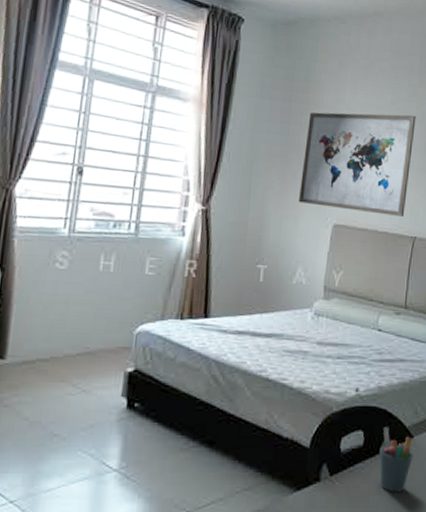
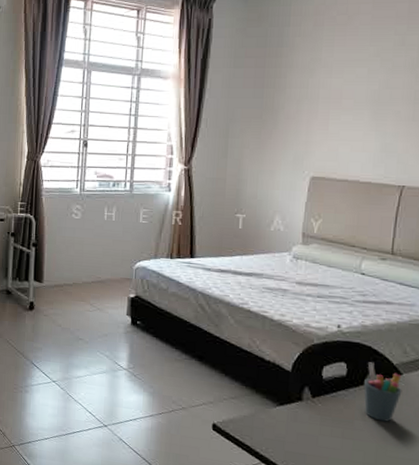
wall art: present [298,112,416,217] -> none [273,64,404,166]

